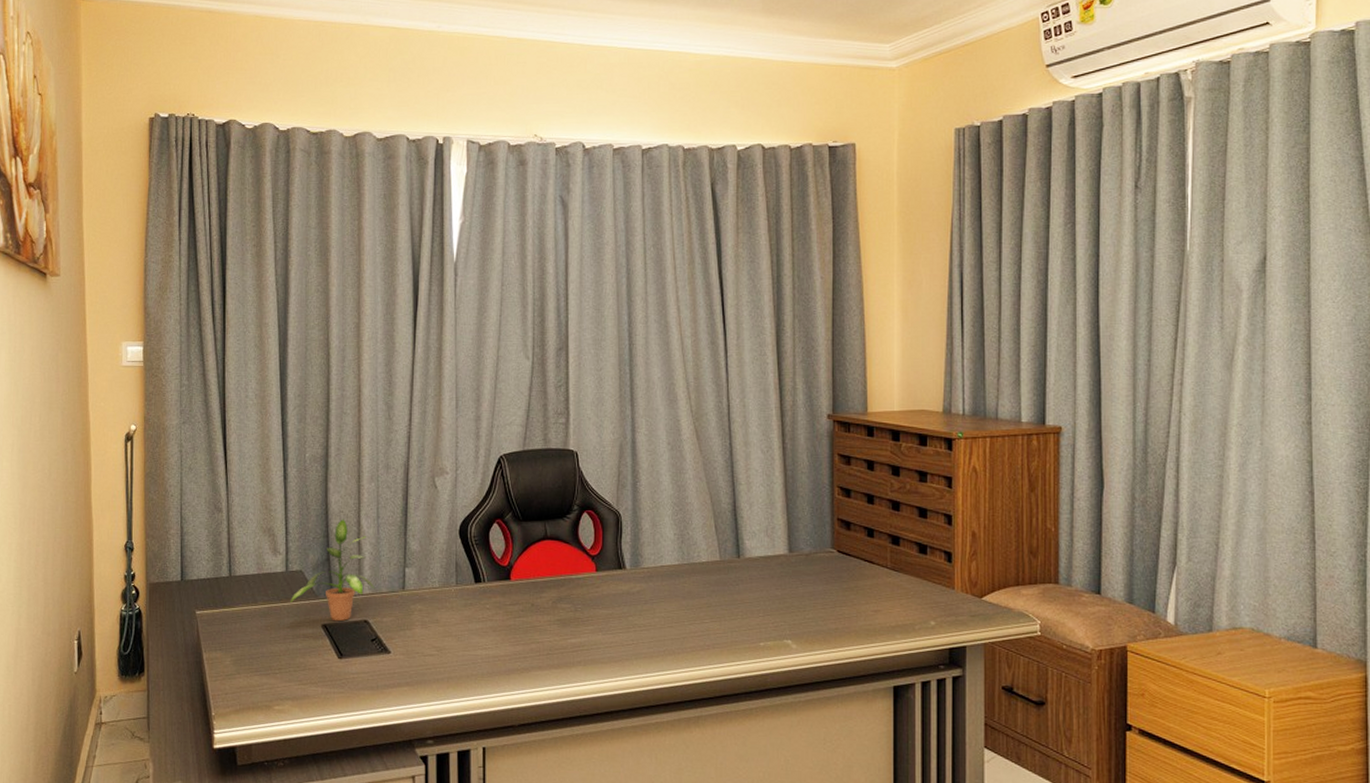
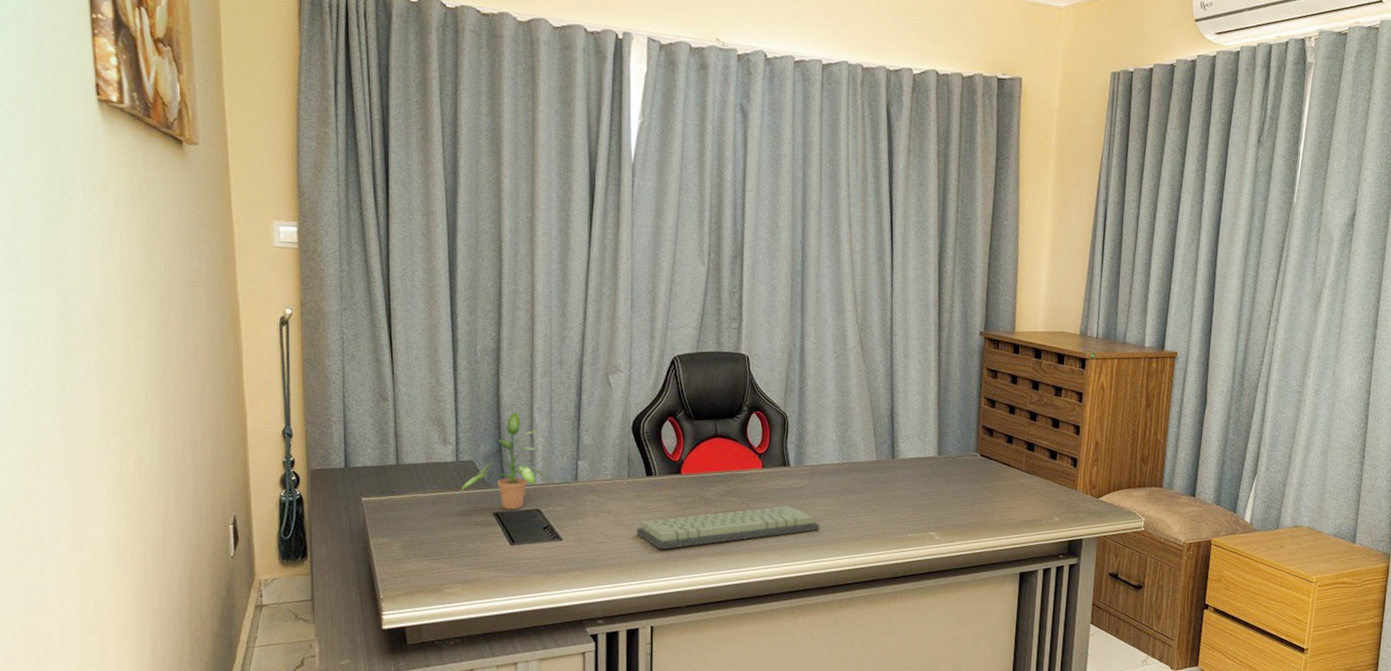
keyboard: none [465,612,661,663] -> present [636,506,820,550]

